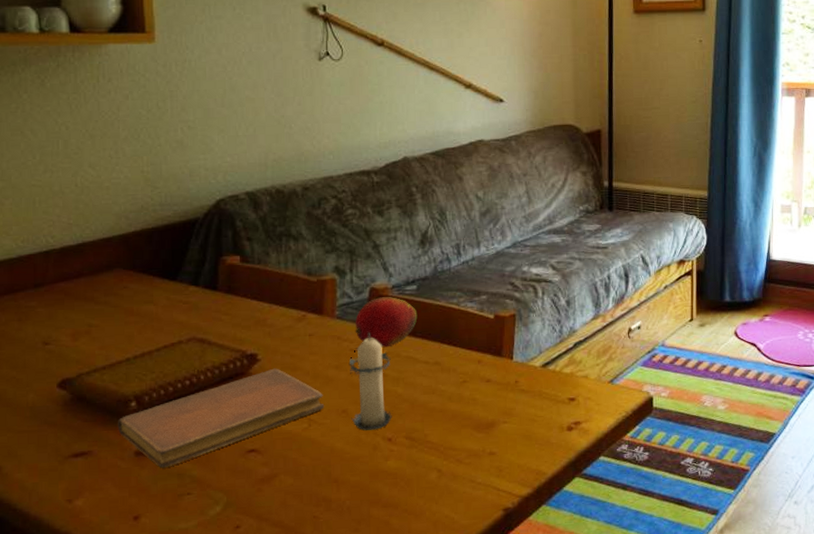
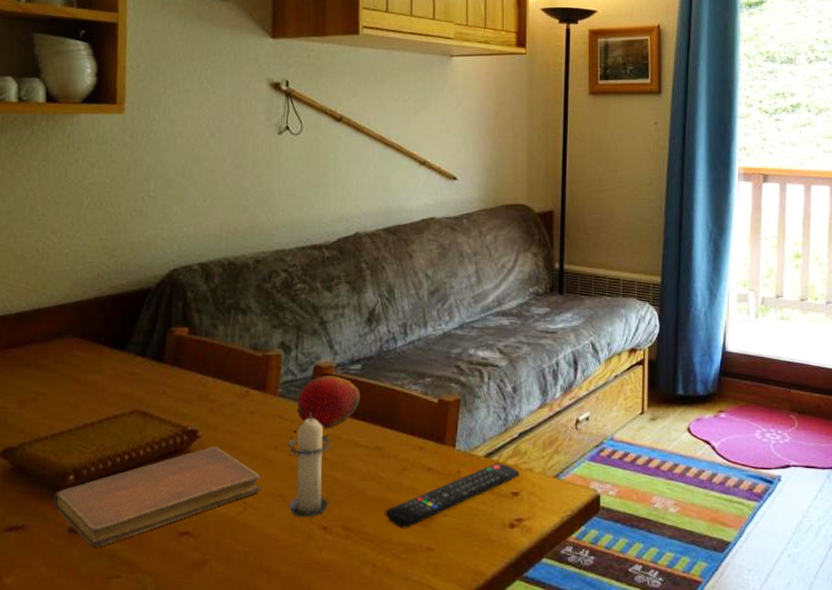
remote control: none [447,371,575,436] -> present [385,462,519,529]

